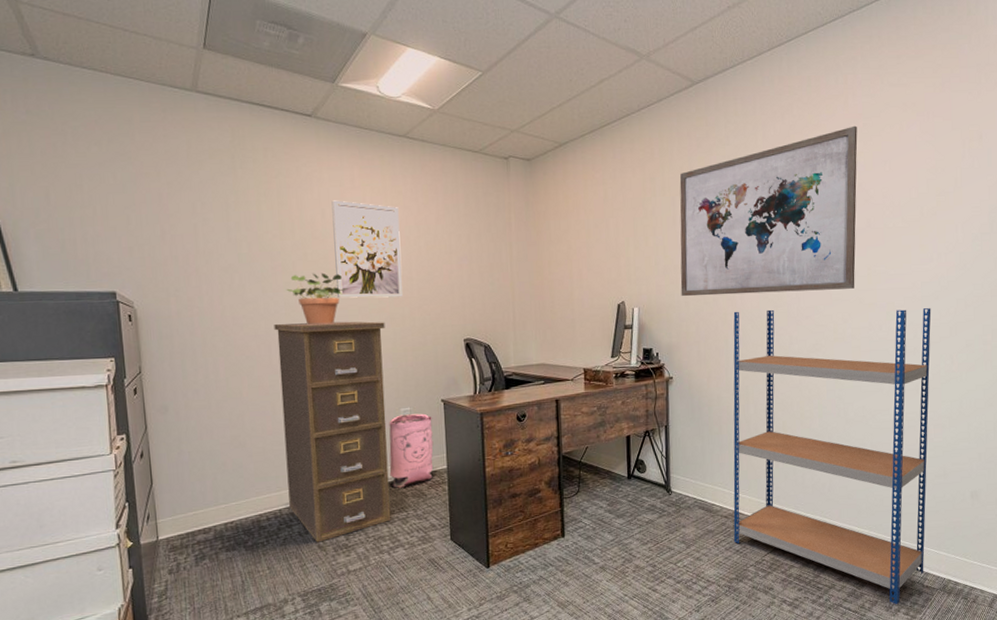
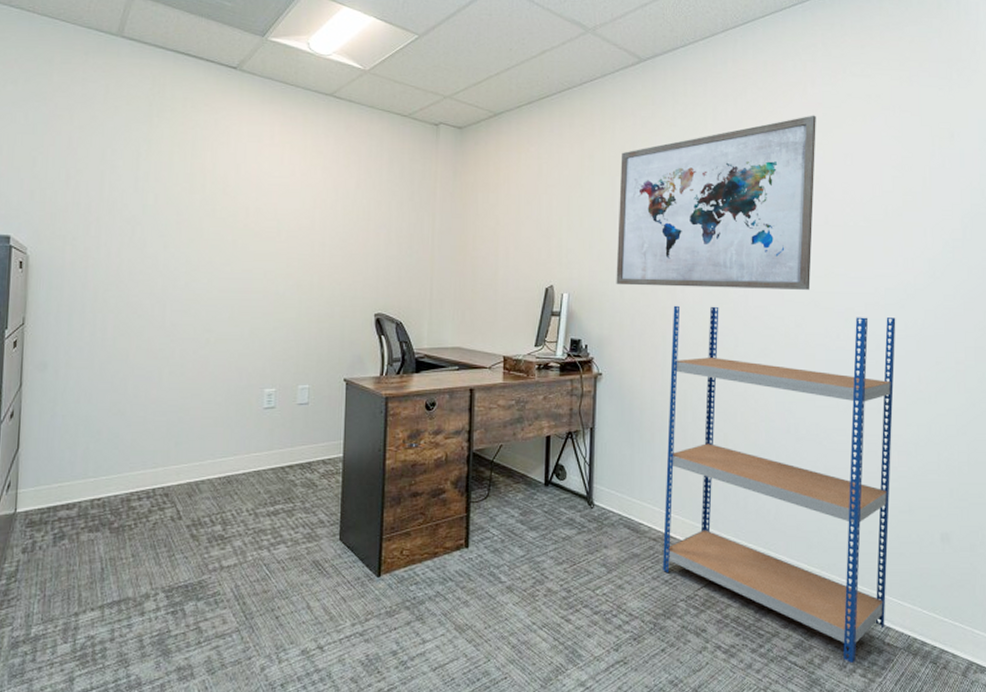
filing cabinet: present [274,321,391,543] -> none [164,282,291,531]
potted plant: present [286,273,348,325] -> none [189,231,255,287]
wall art: present [331,200,403,298] -> none [242,156,317,263]
bag: present [389,413,434,488] -> none [279,392,332,475]

